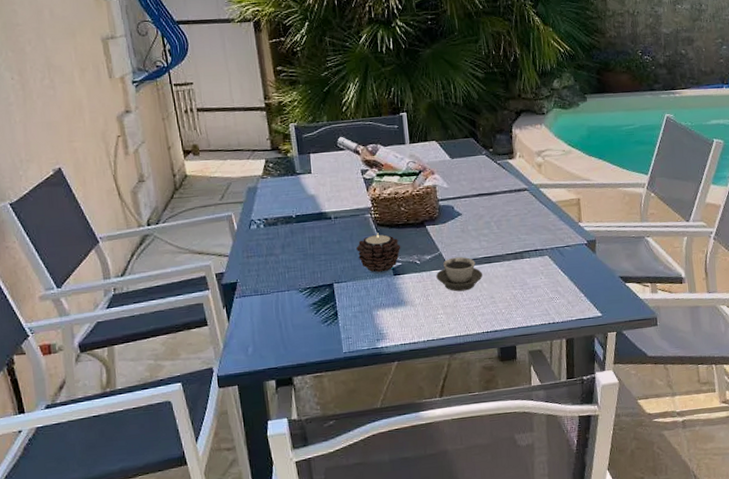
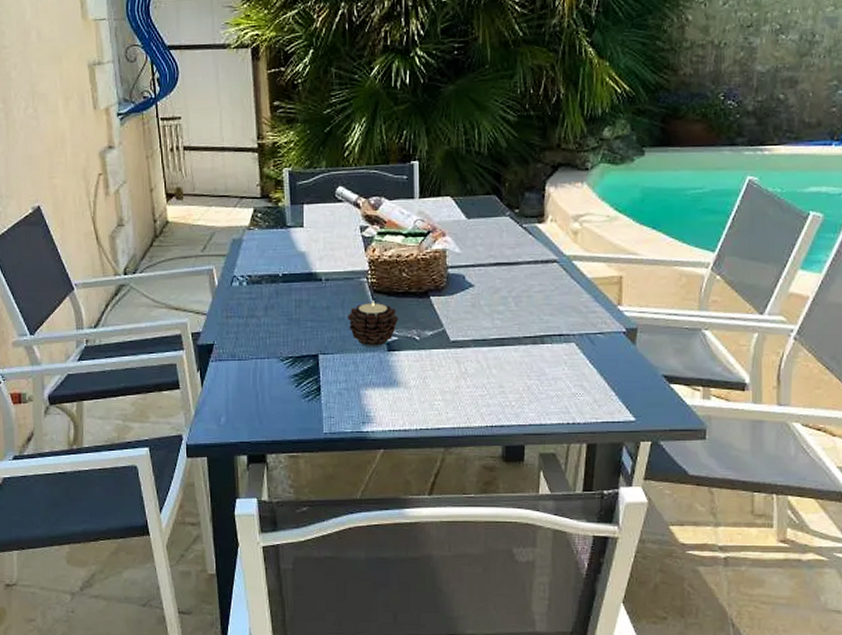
cup: present [436,256,483,292] -> none [437,336,493,376]

